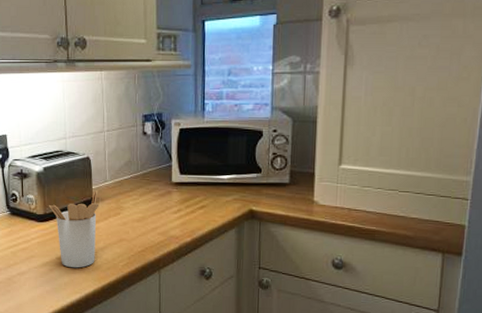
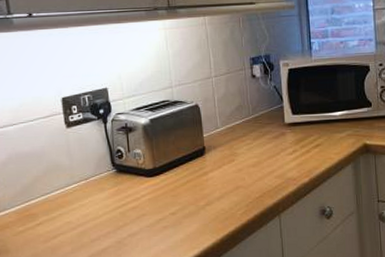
utensil holder: present [49,191,99,268] -> none [158,138,212,223]

